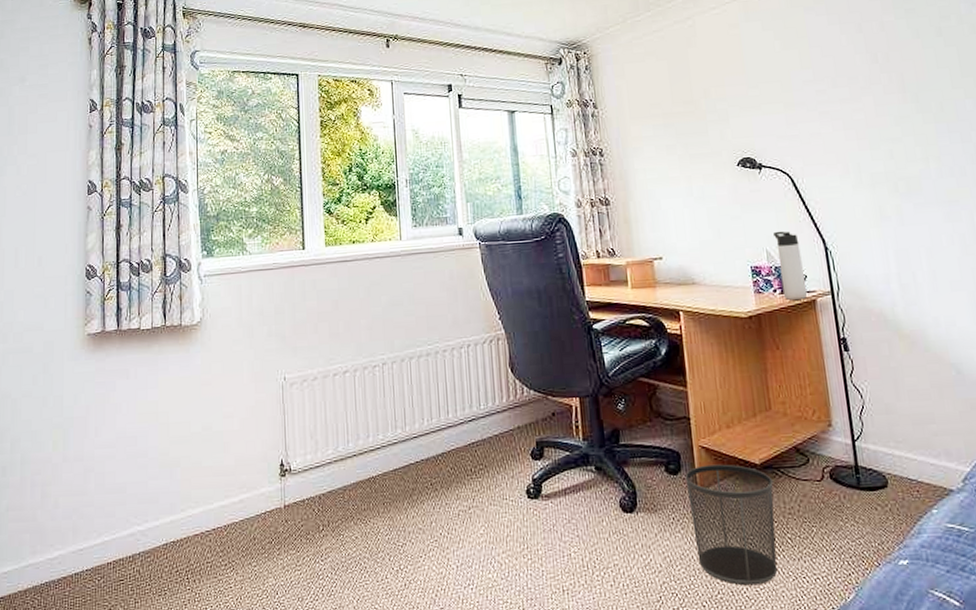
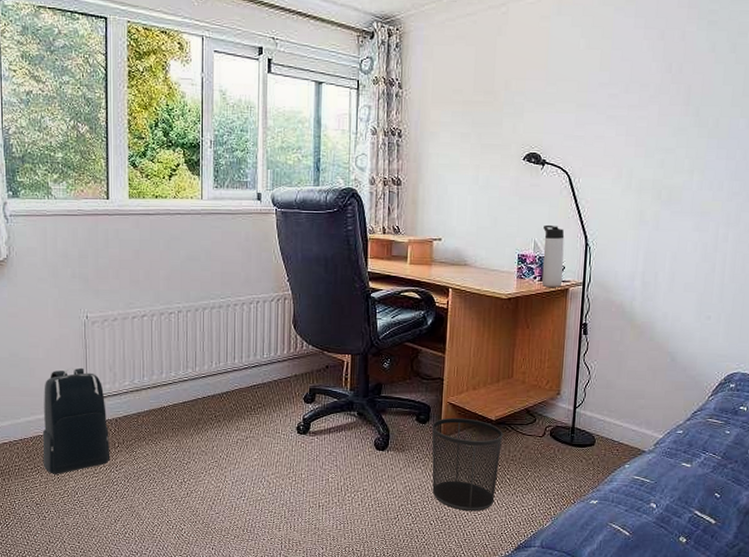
backpack: none [237,437,315,571] -> present [42,367,111,474]

